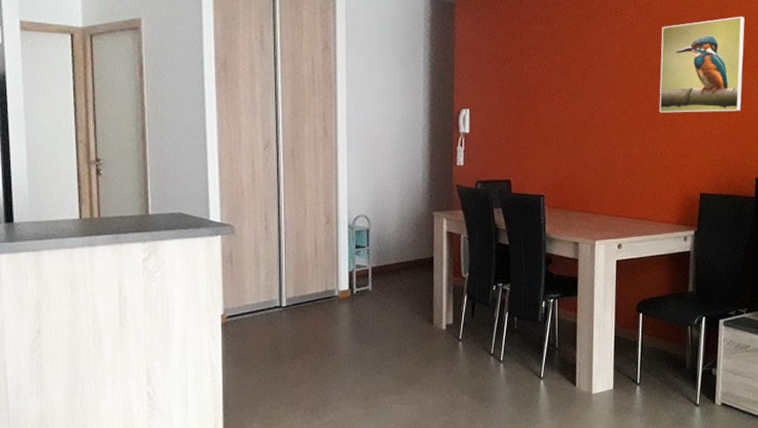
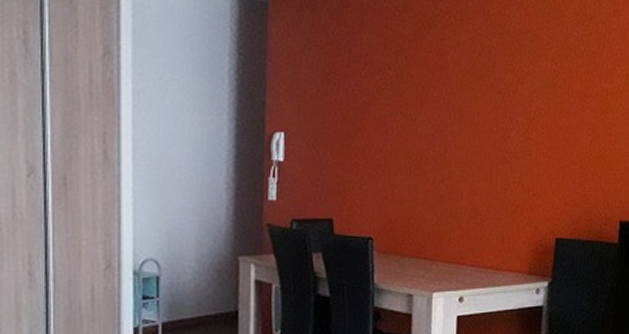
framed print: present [659,16,745,113] -> none [510,30,611,143]

